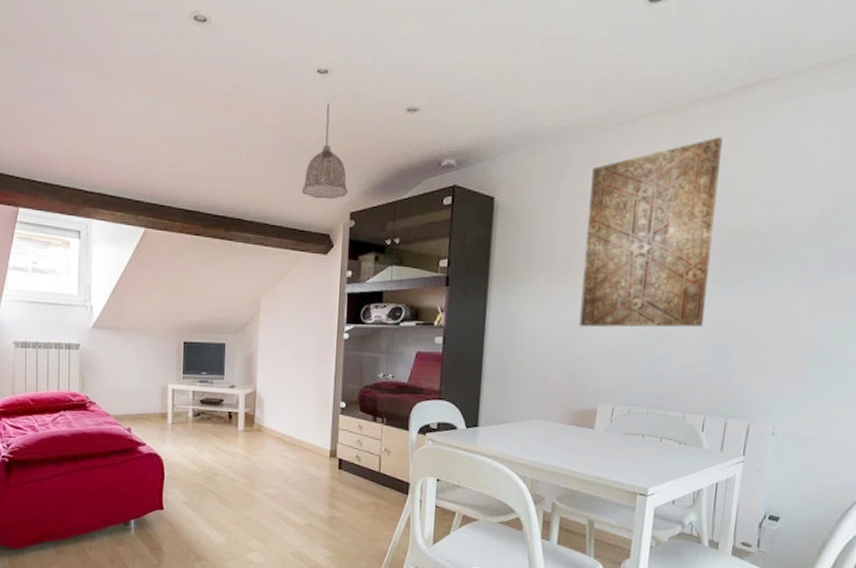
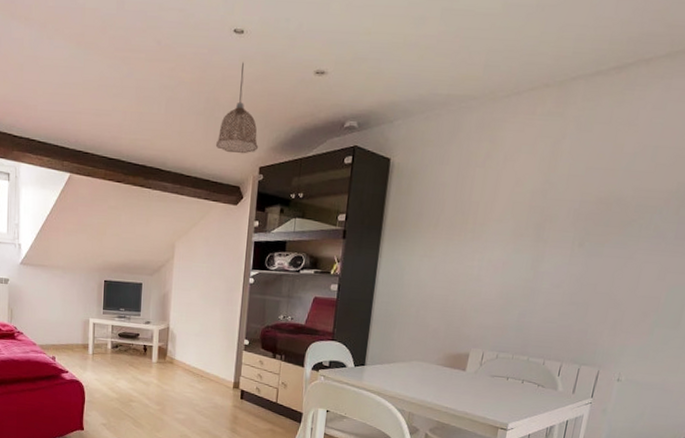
wall art: present [579,137,723,328] -> none [459,112,597,284]

